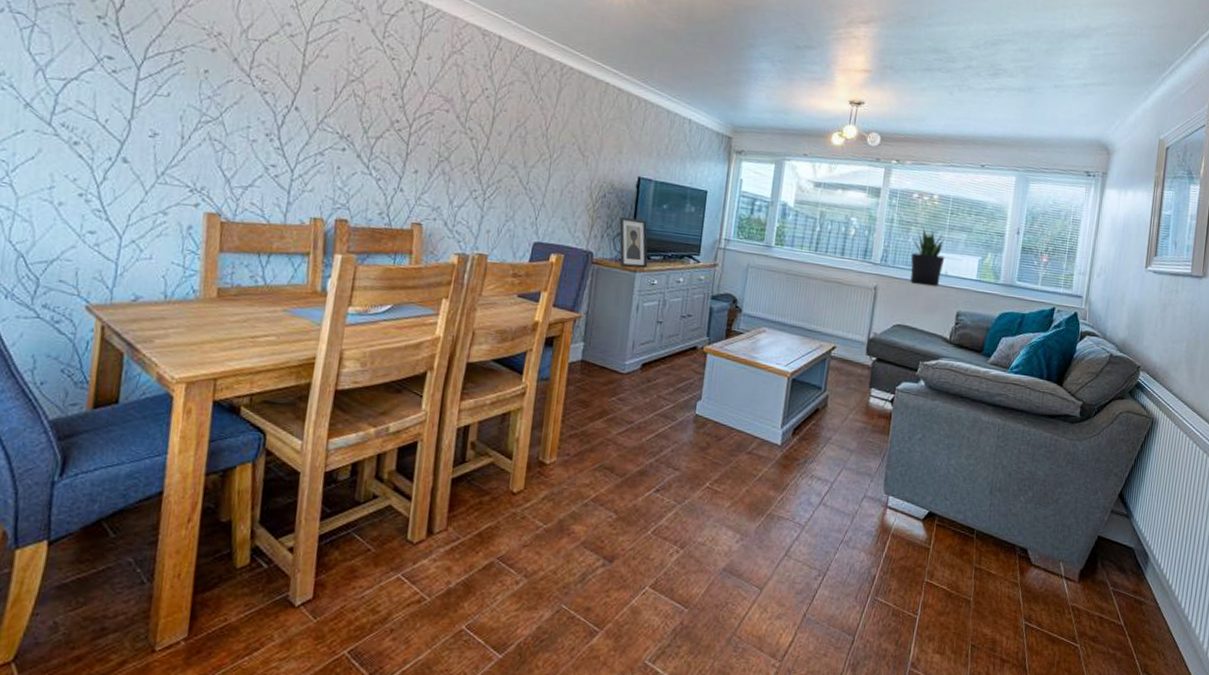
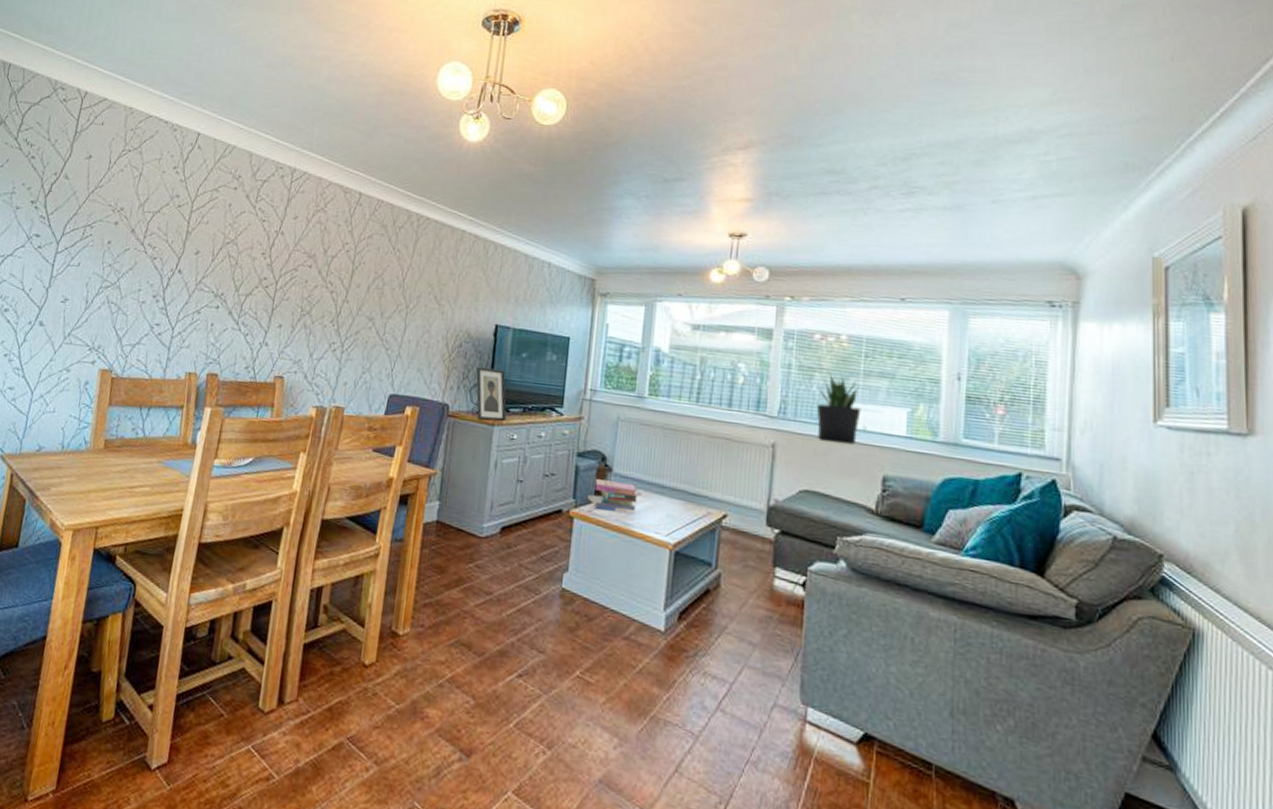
books: none [720,319,763,349] -> present [588,479,638,515]

